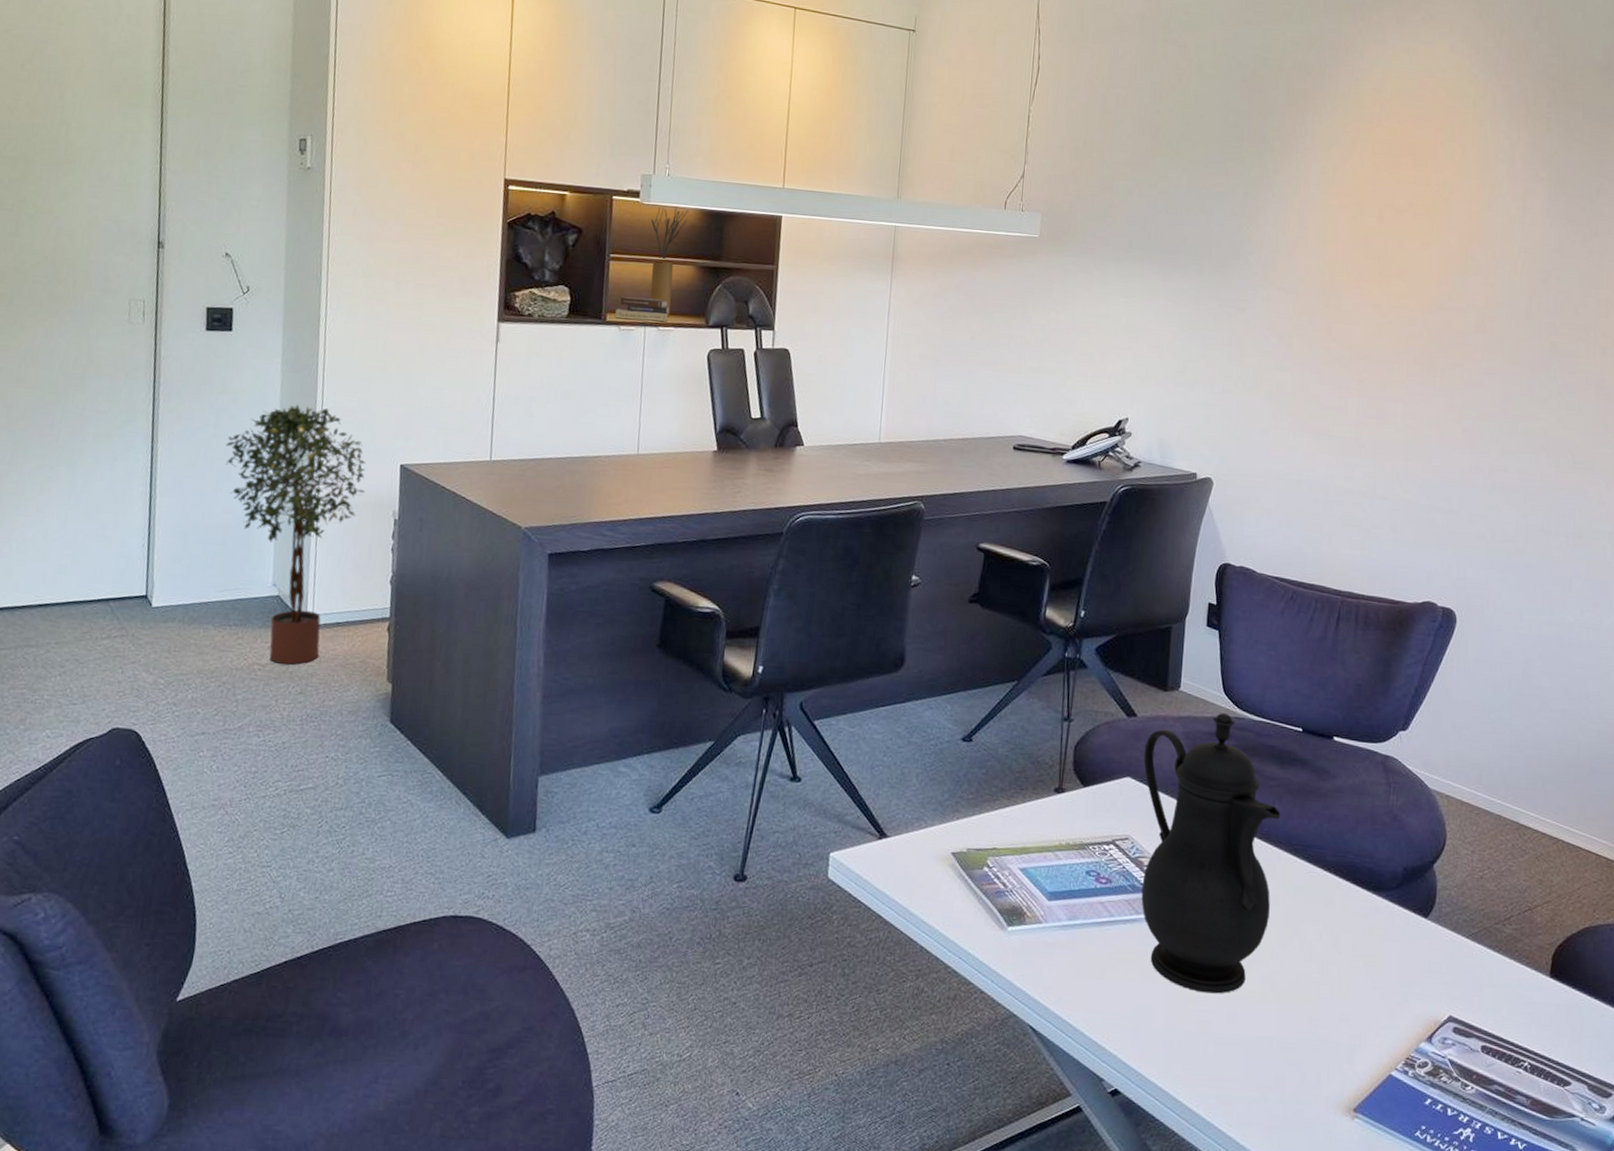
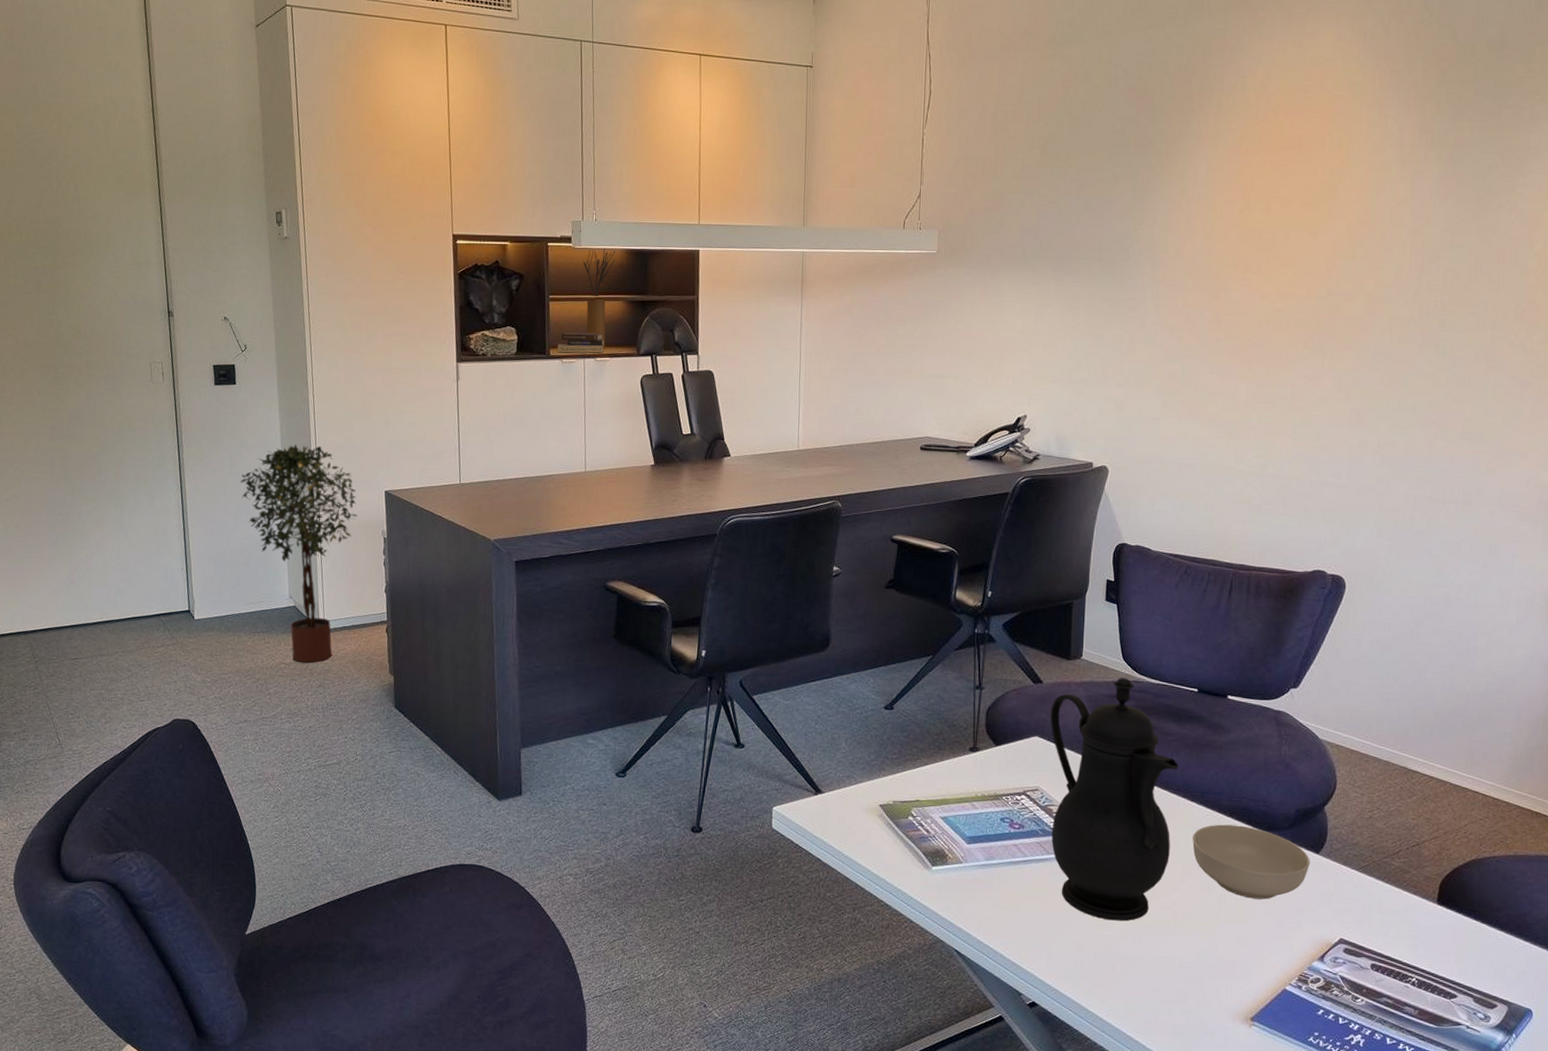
bowl: none [1294,882,1418,970] -> present [1192,824,1310,900]

